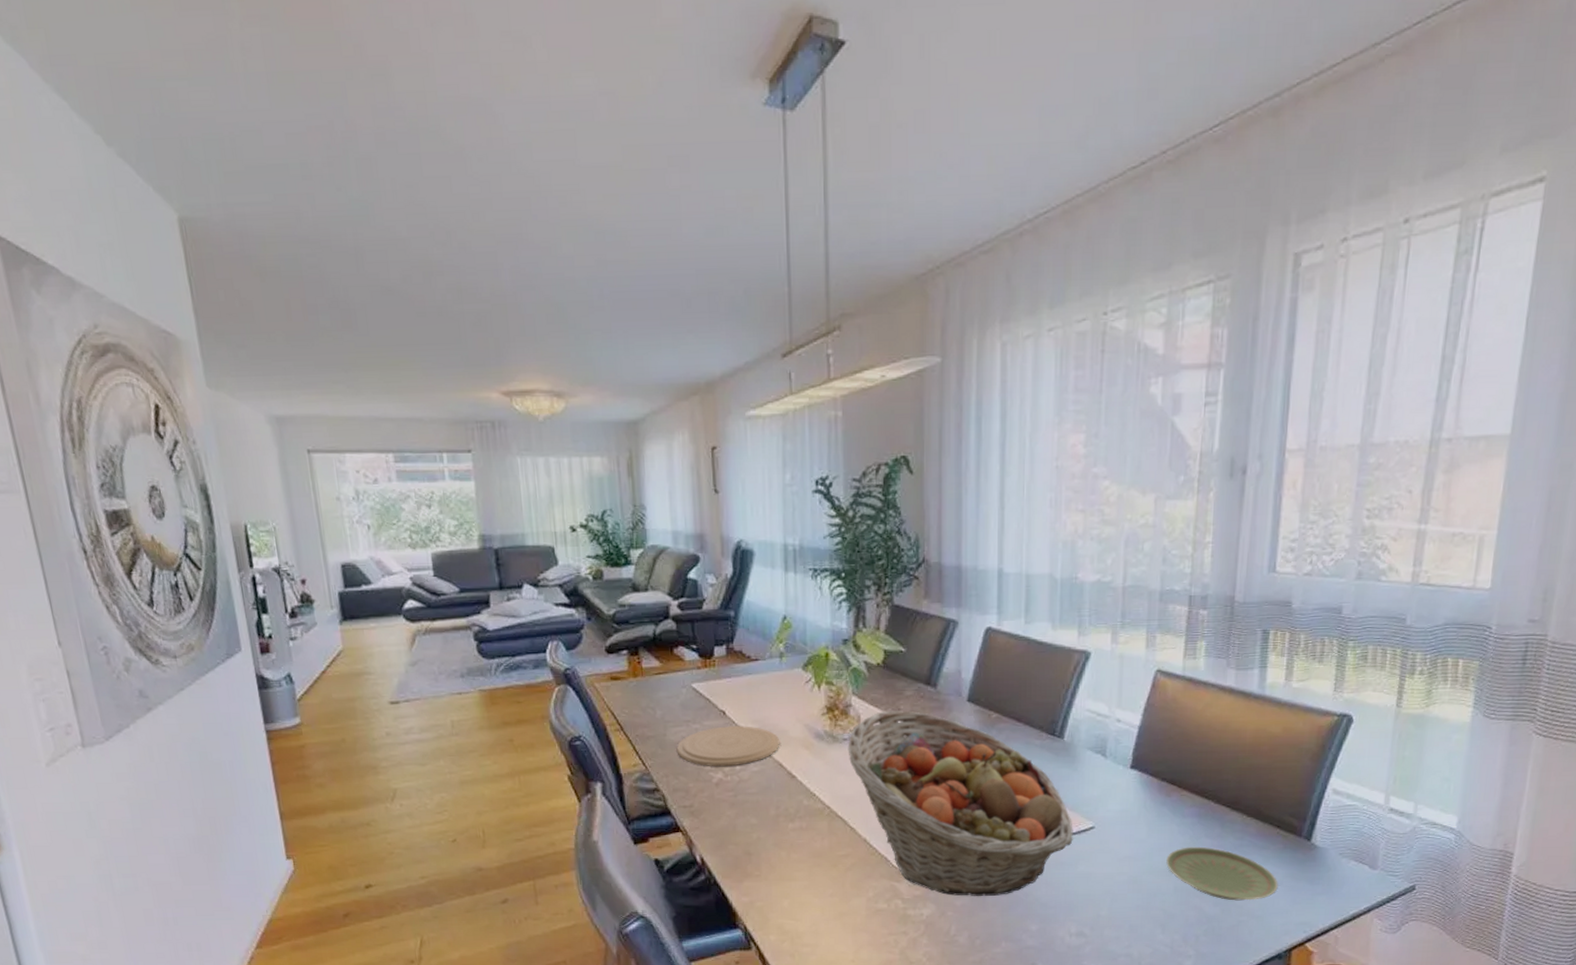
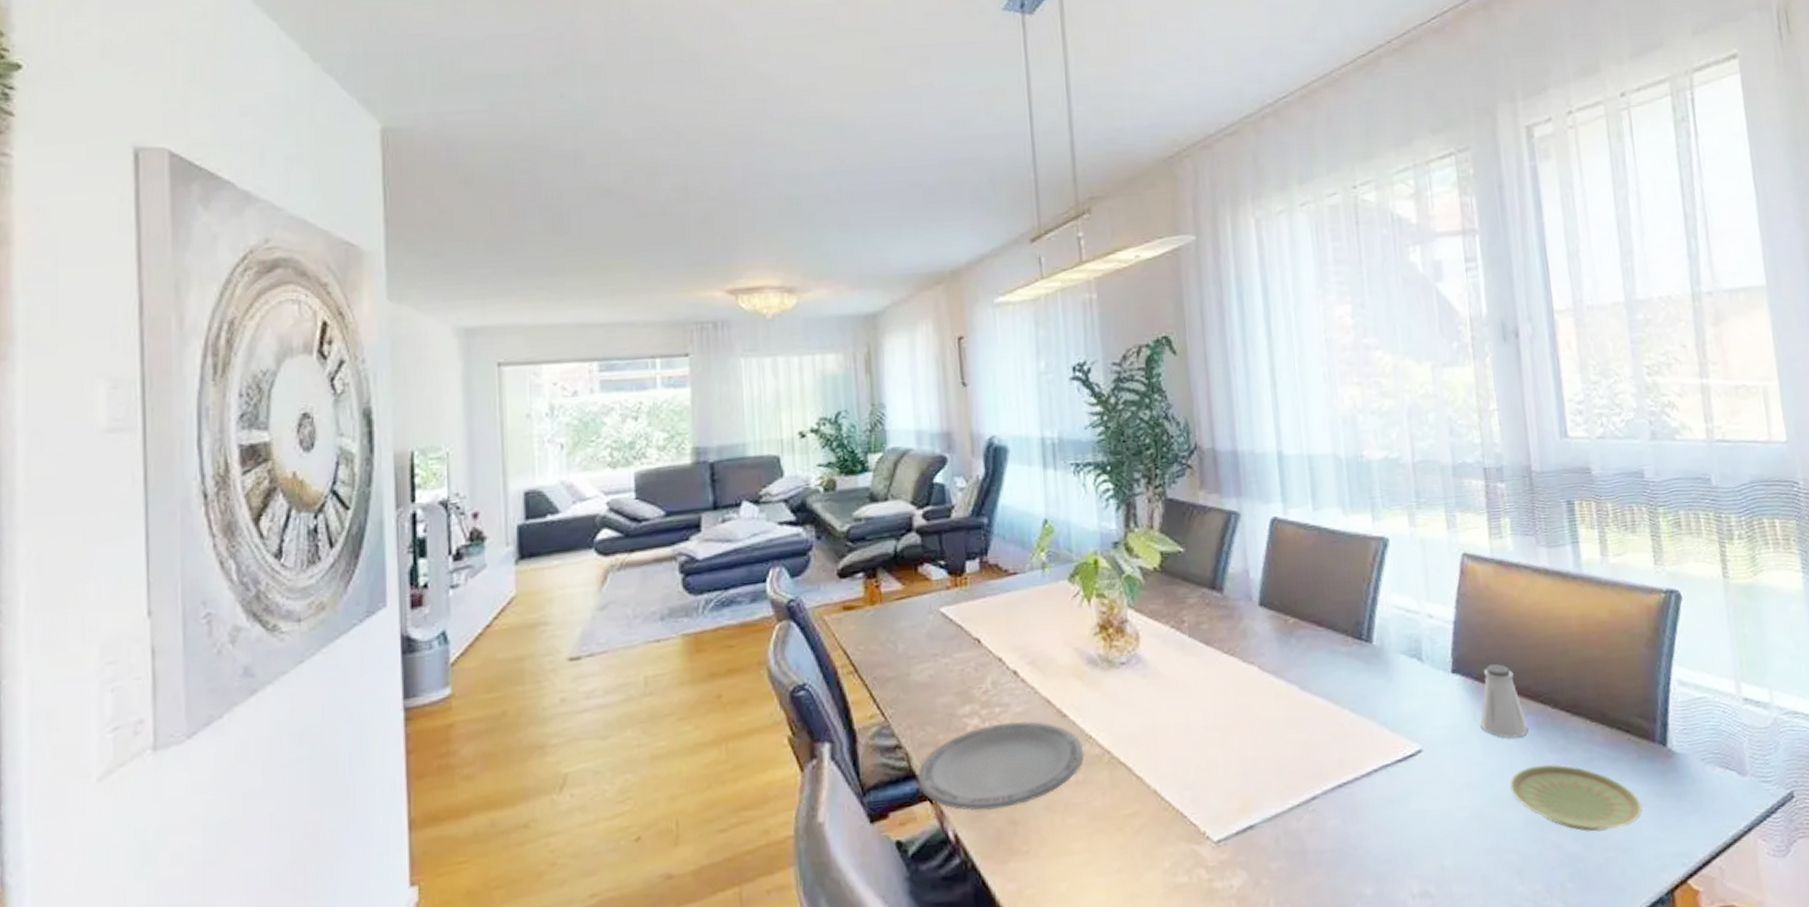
plate: none [672,778,808,843] -> present [917,721,1084,811]
plate: present [676,725,780,767] -> none [922,655,1047,711]
fruit basket: present [847,710,1073,896] -> none [1126,622,1400,857]
saltshaker: none [1149,764,1191,824] -> present [1480,664,1529,738]

